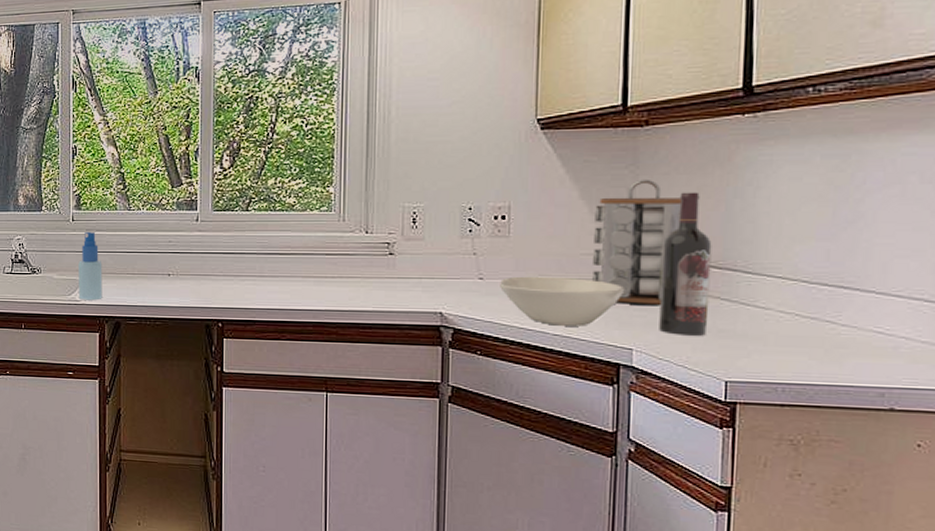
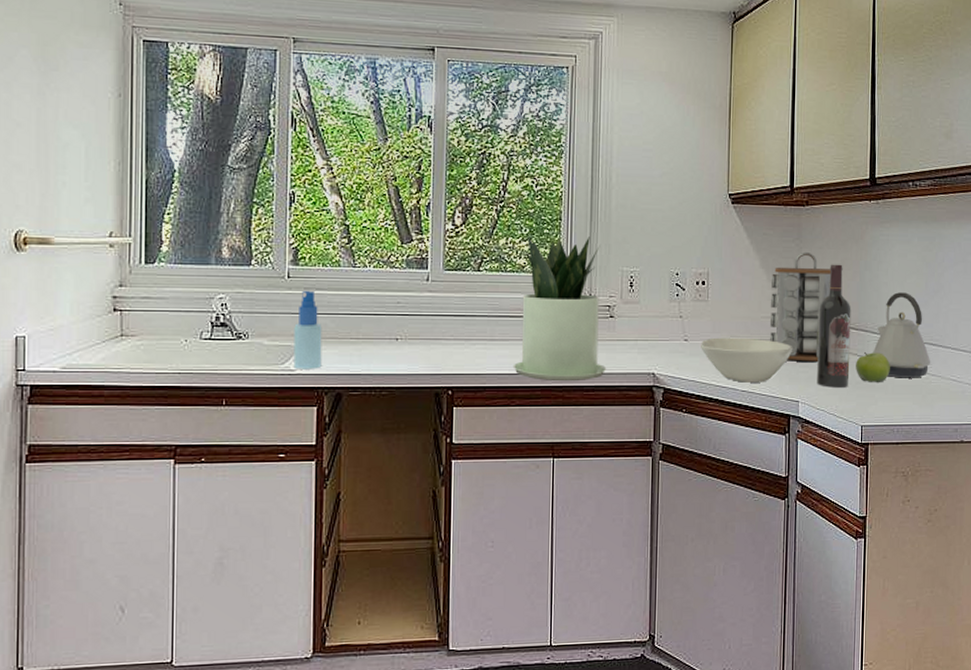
planter: none [283,173,386,319] -> present [513,236,607,382]
fruit: none [718,294,773,333] -> present [856,351,890,383]
kettle: none [745,224,841,328] -> present [873,292,931,378]

